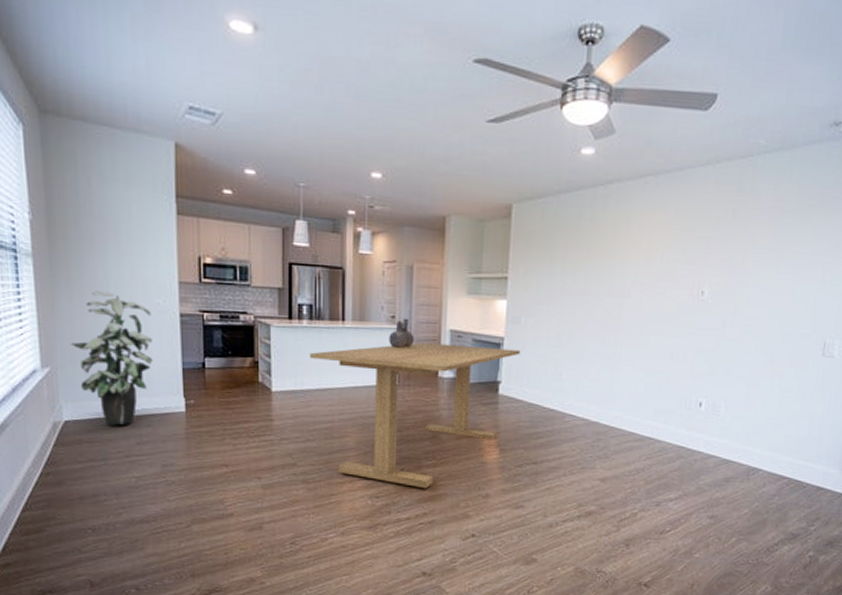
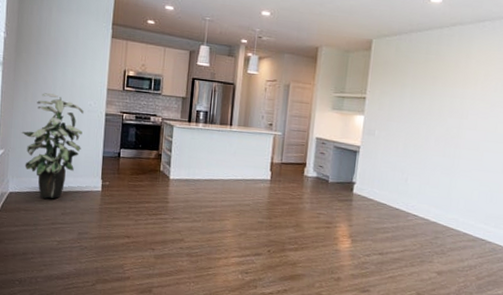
dining table: present [310,342,521,489] -> none [202,146,374,269]
ceramic vessel: present [389,318,414,348] -> none [266,126,287,150]

